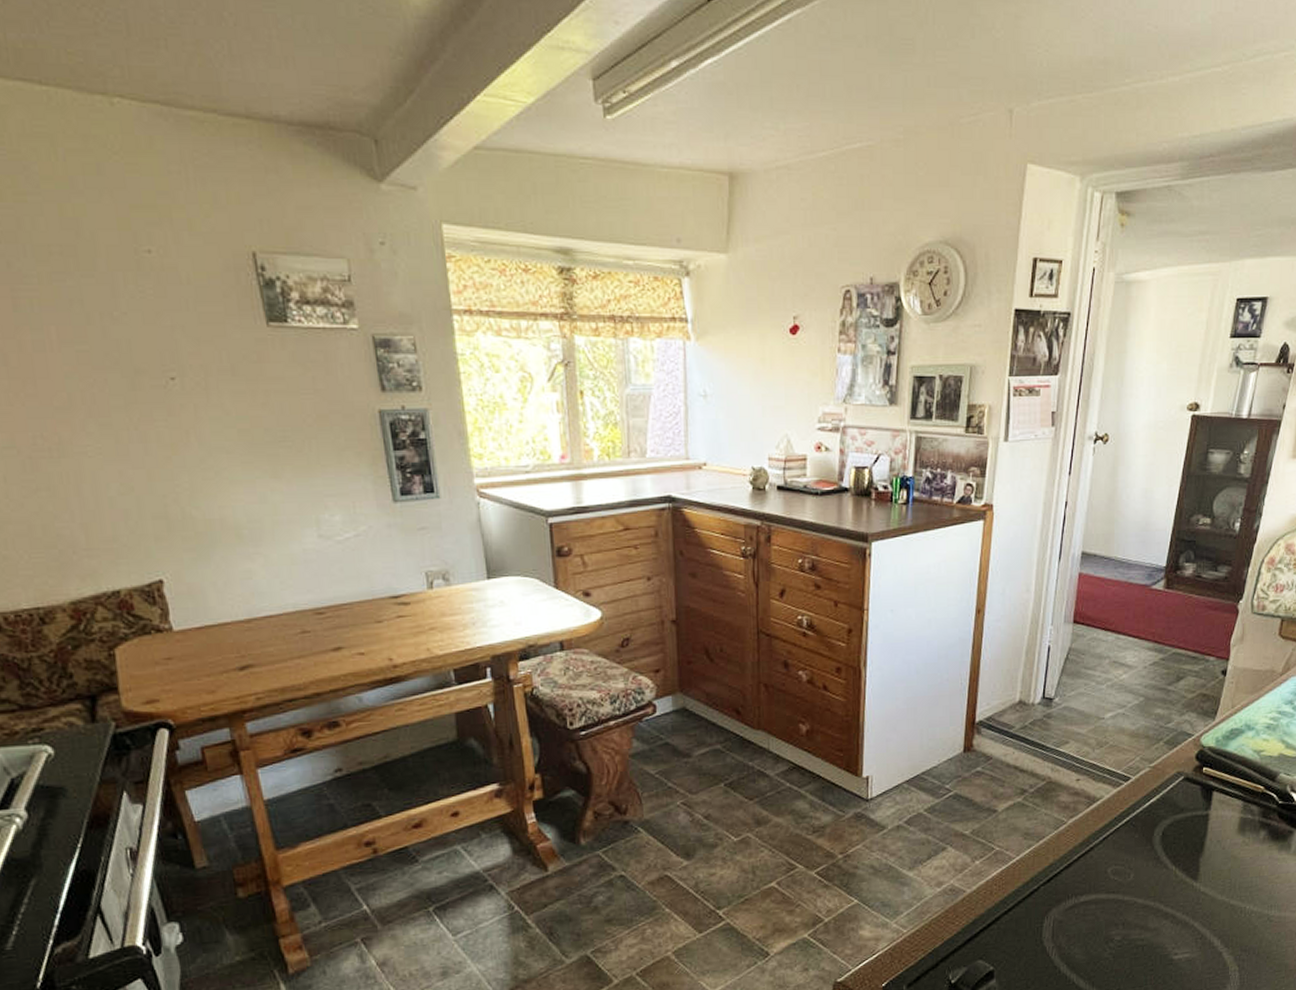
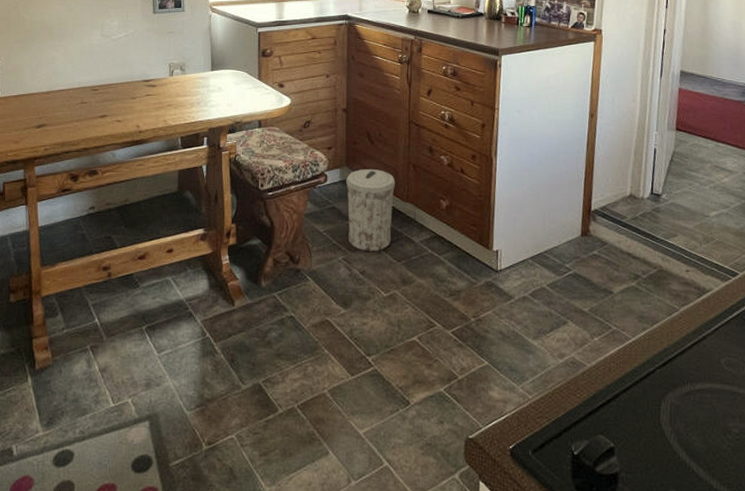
trash can: none [681,692,744,793] -> present [346,168,396,252]

